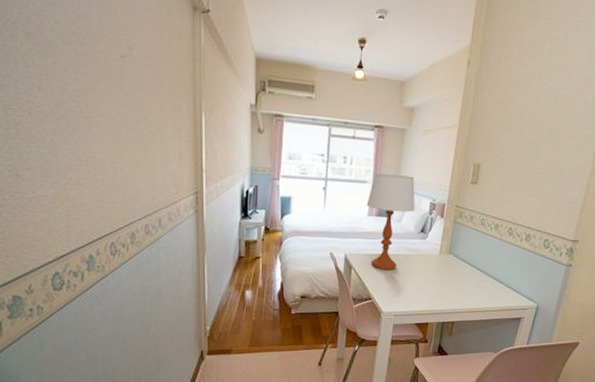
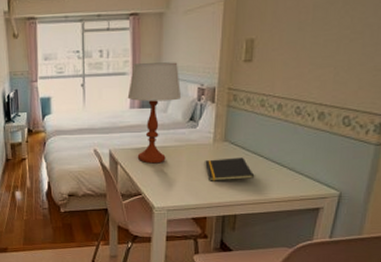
notepad: none [431,269,472,290] -> present [205,157,255,181]

